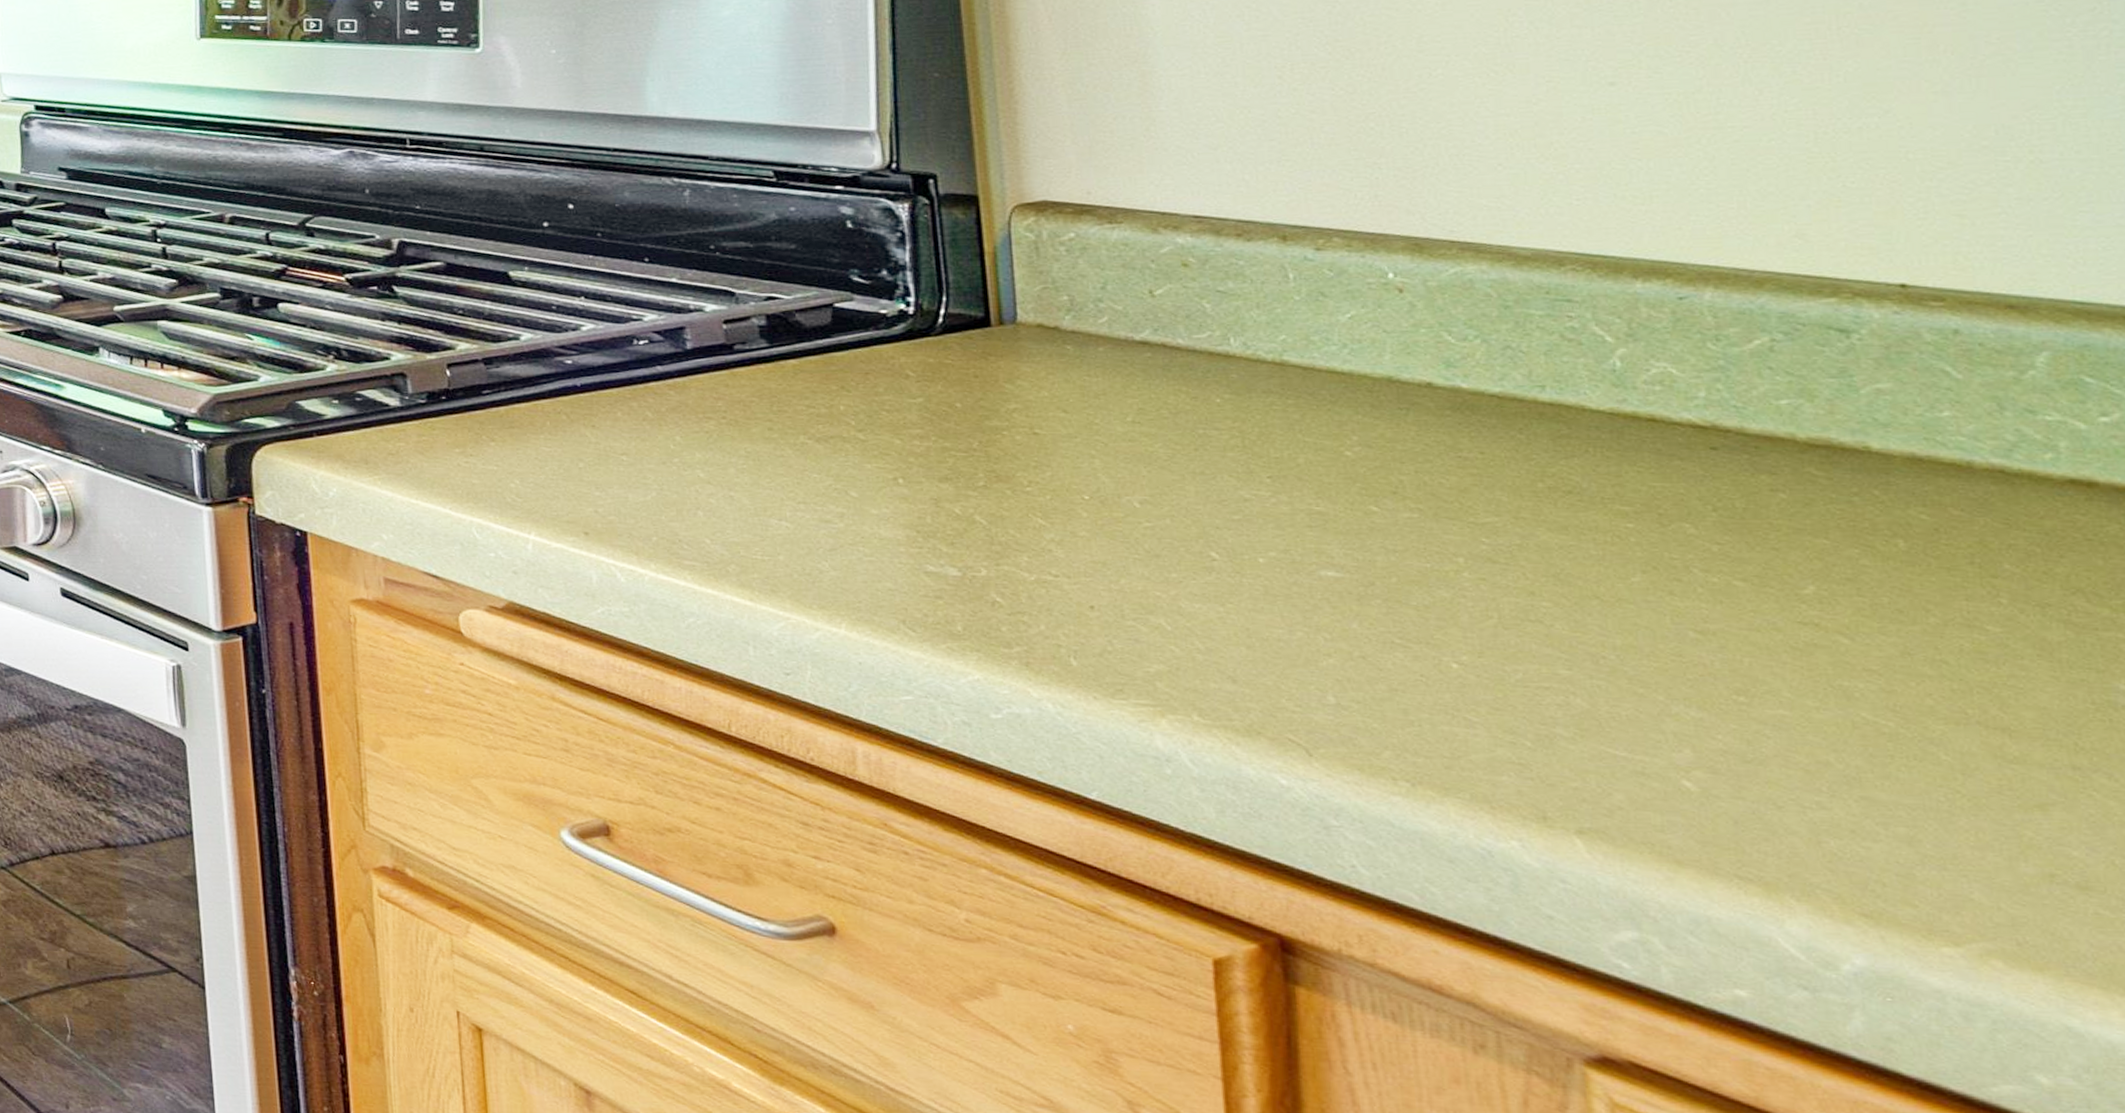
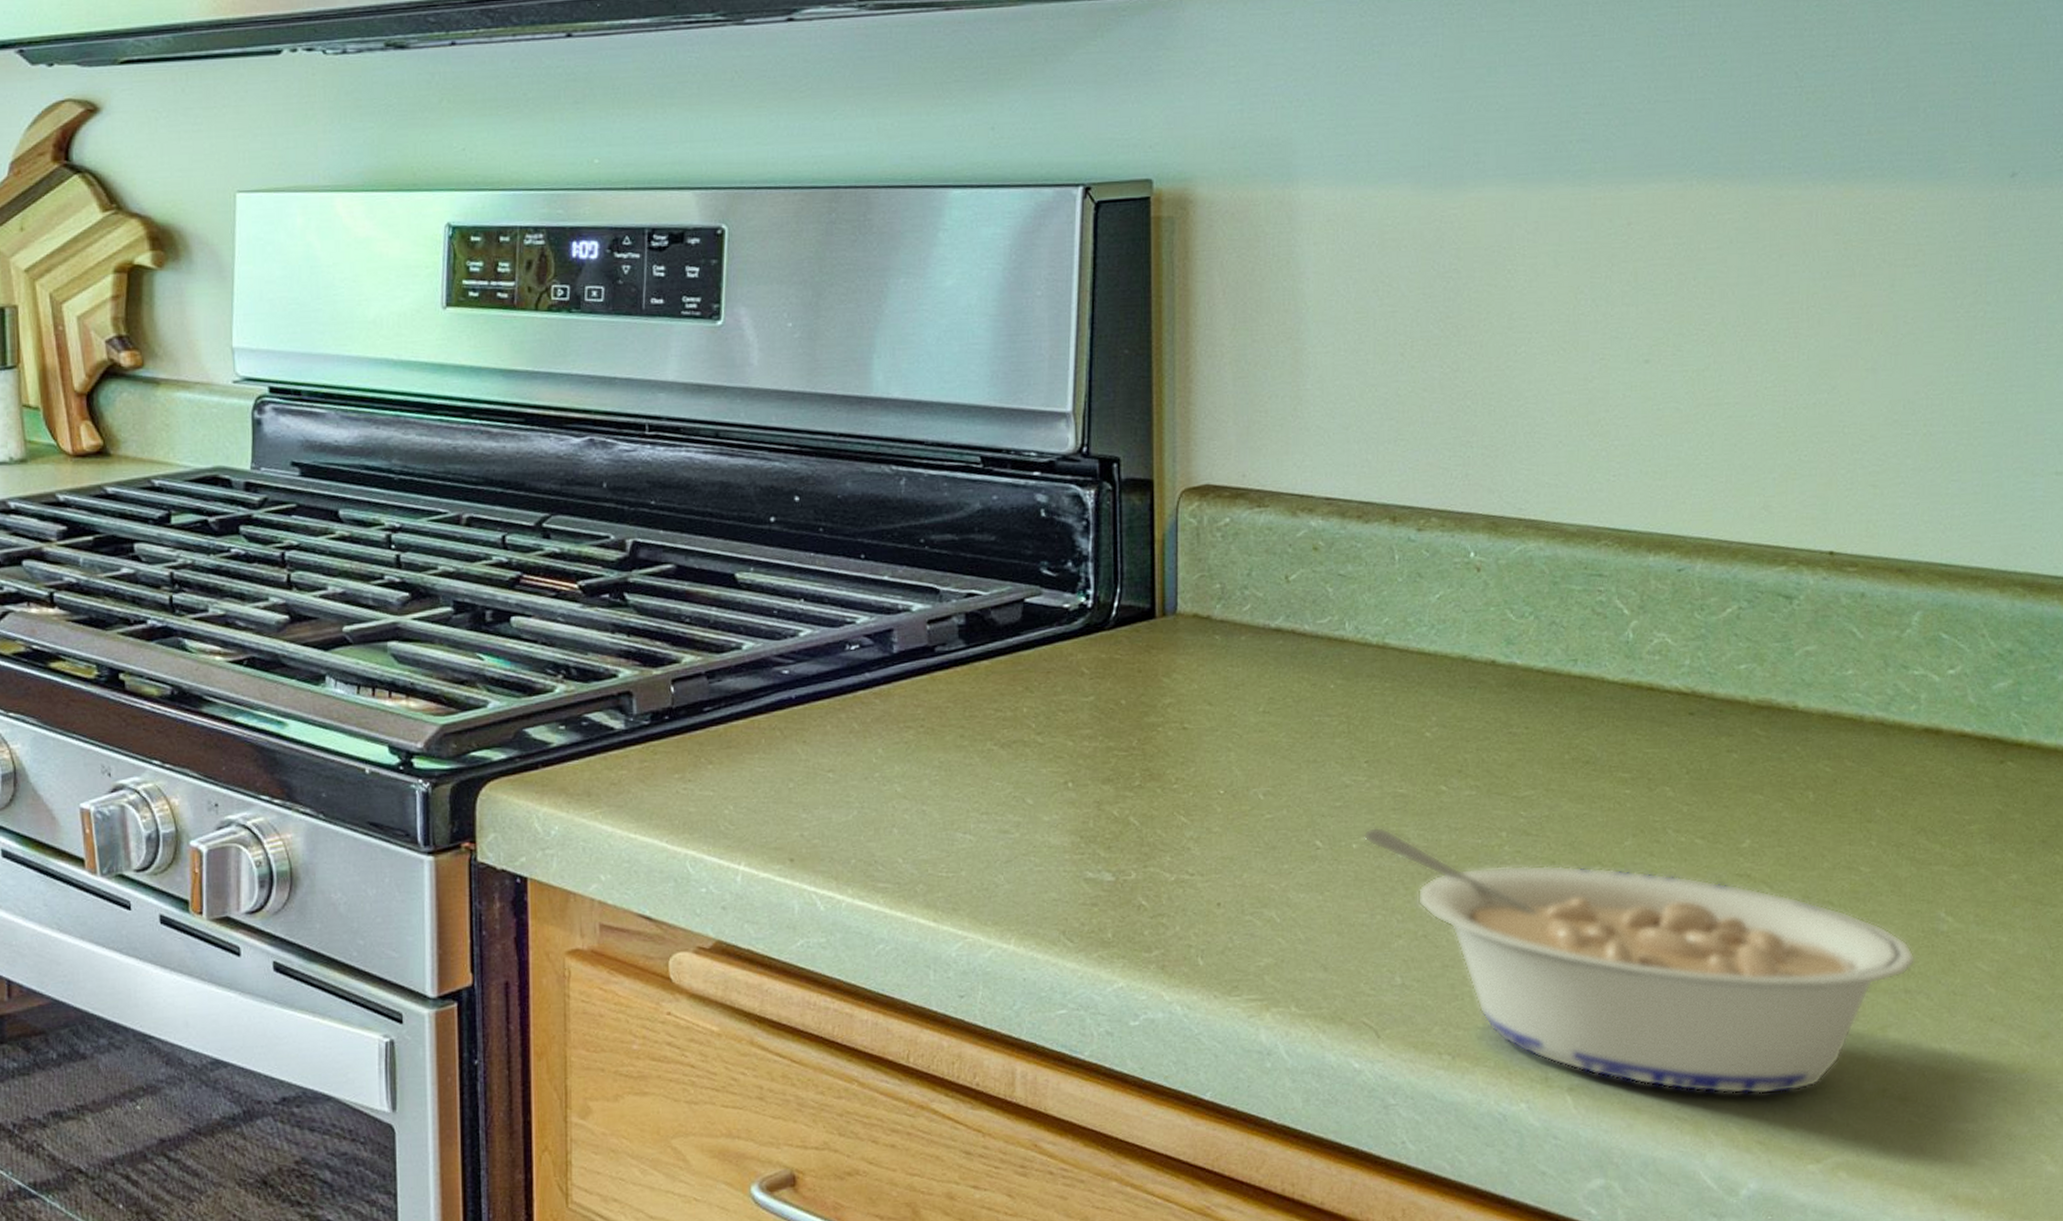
legume: none [1271,543,2086,865] -> present [1363,826,1916,1095]

